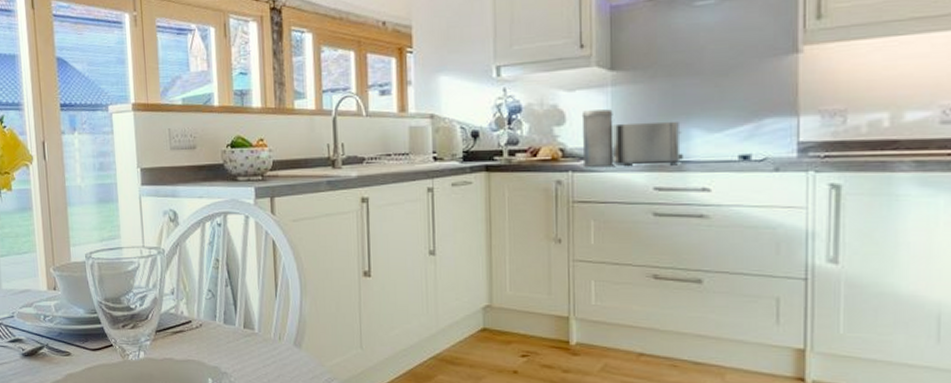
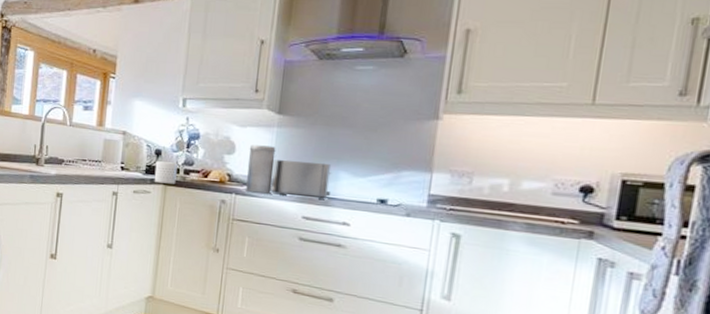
mug: none [473,144,500,170] -> present [154,161,178,184]

